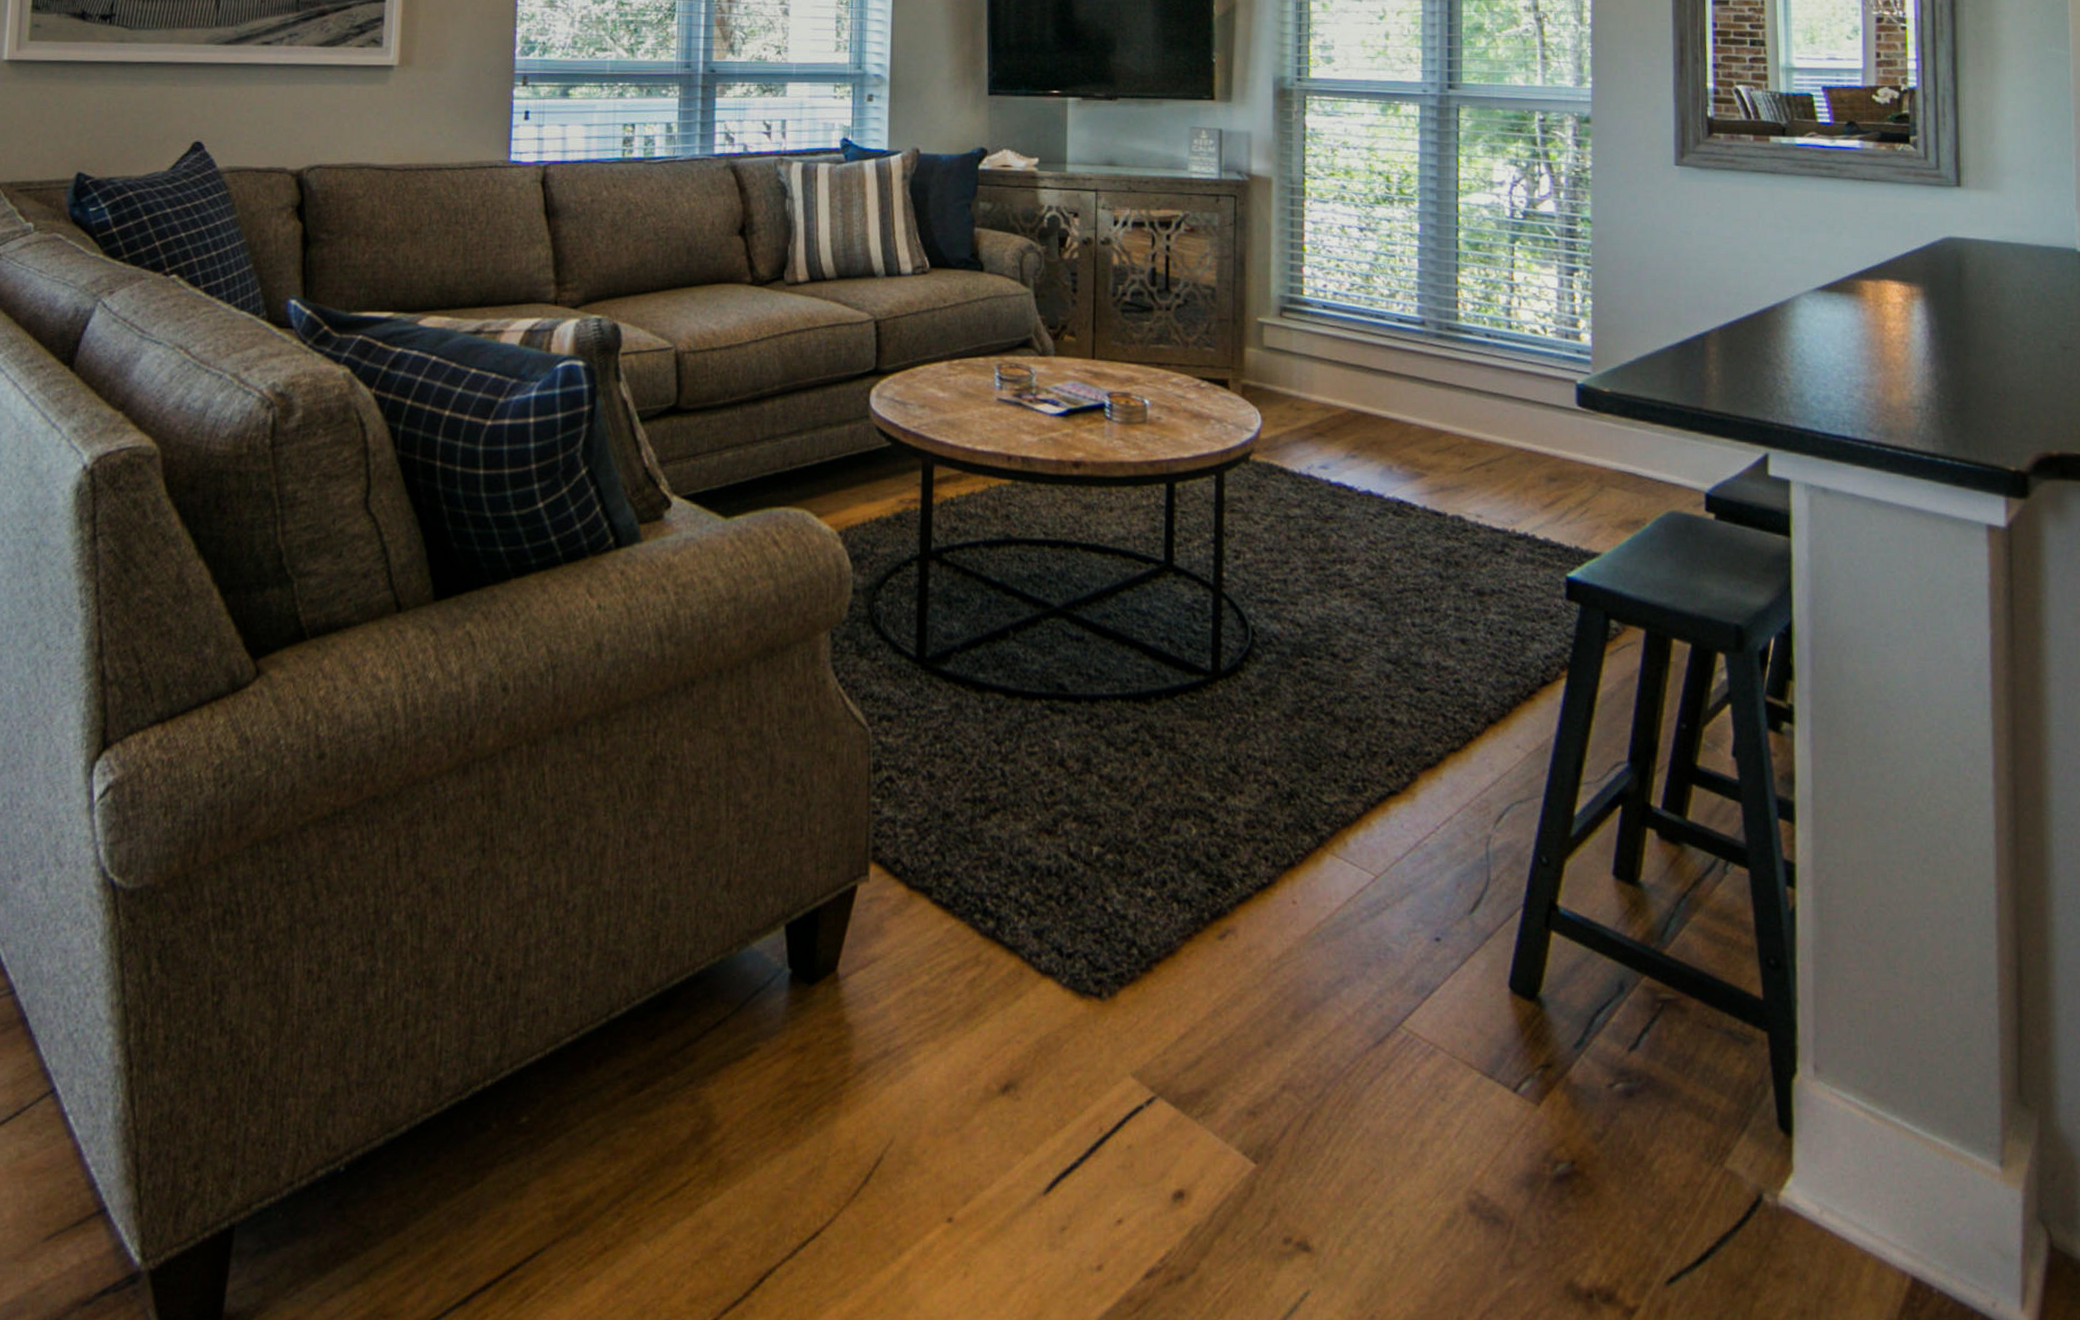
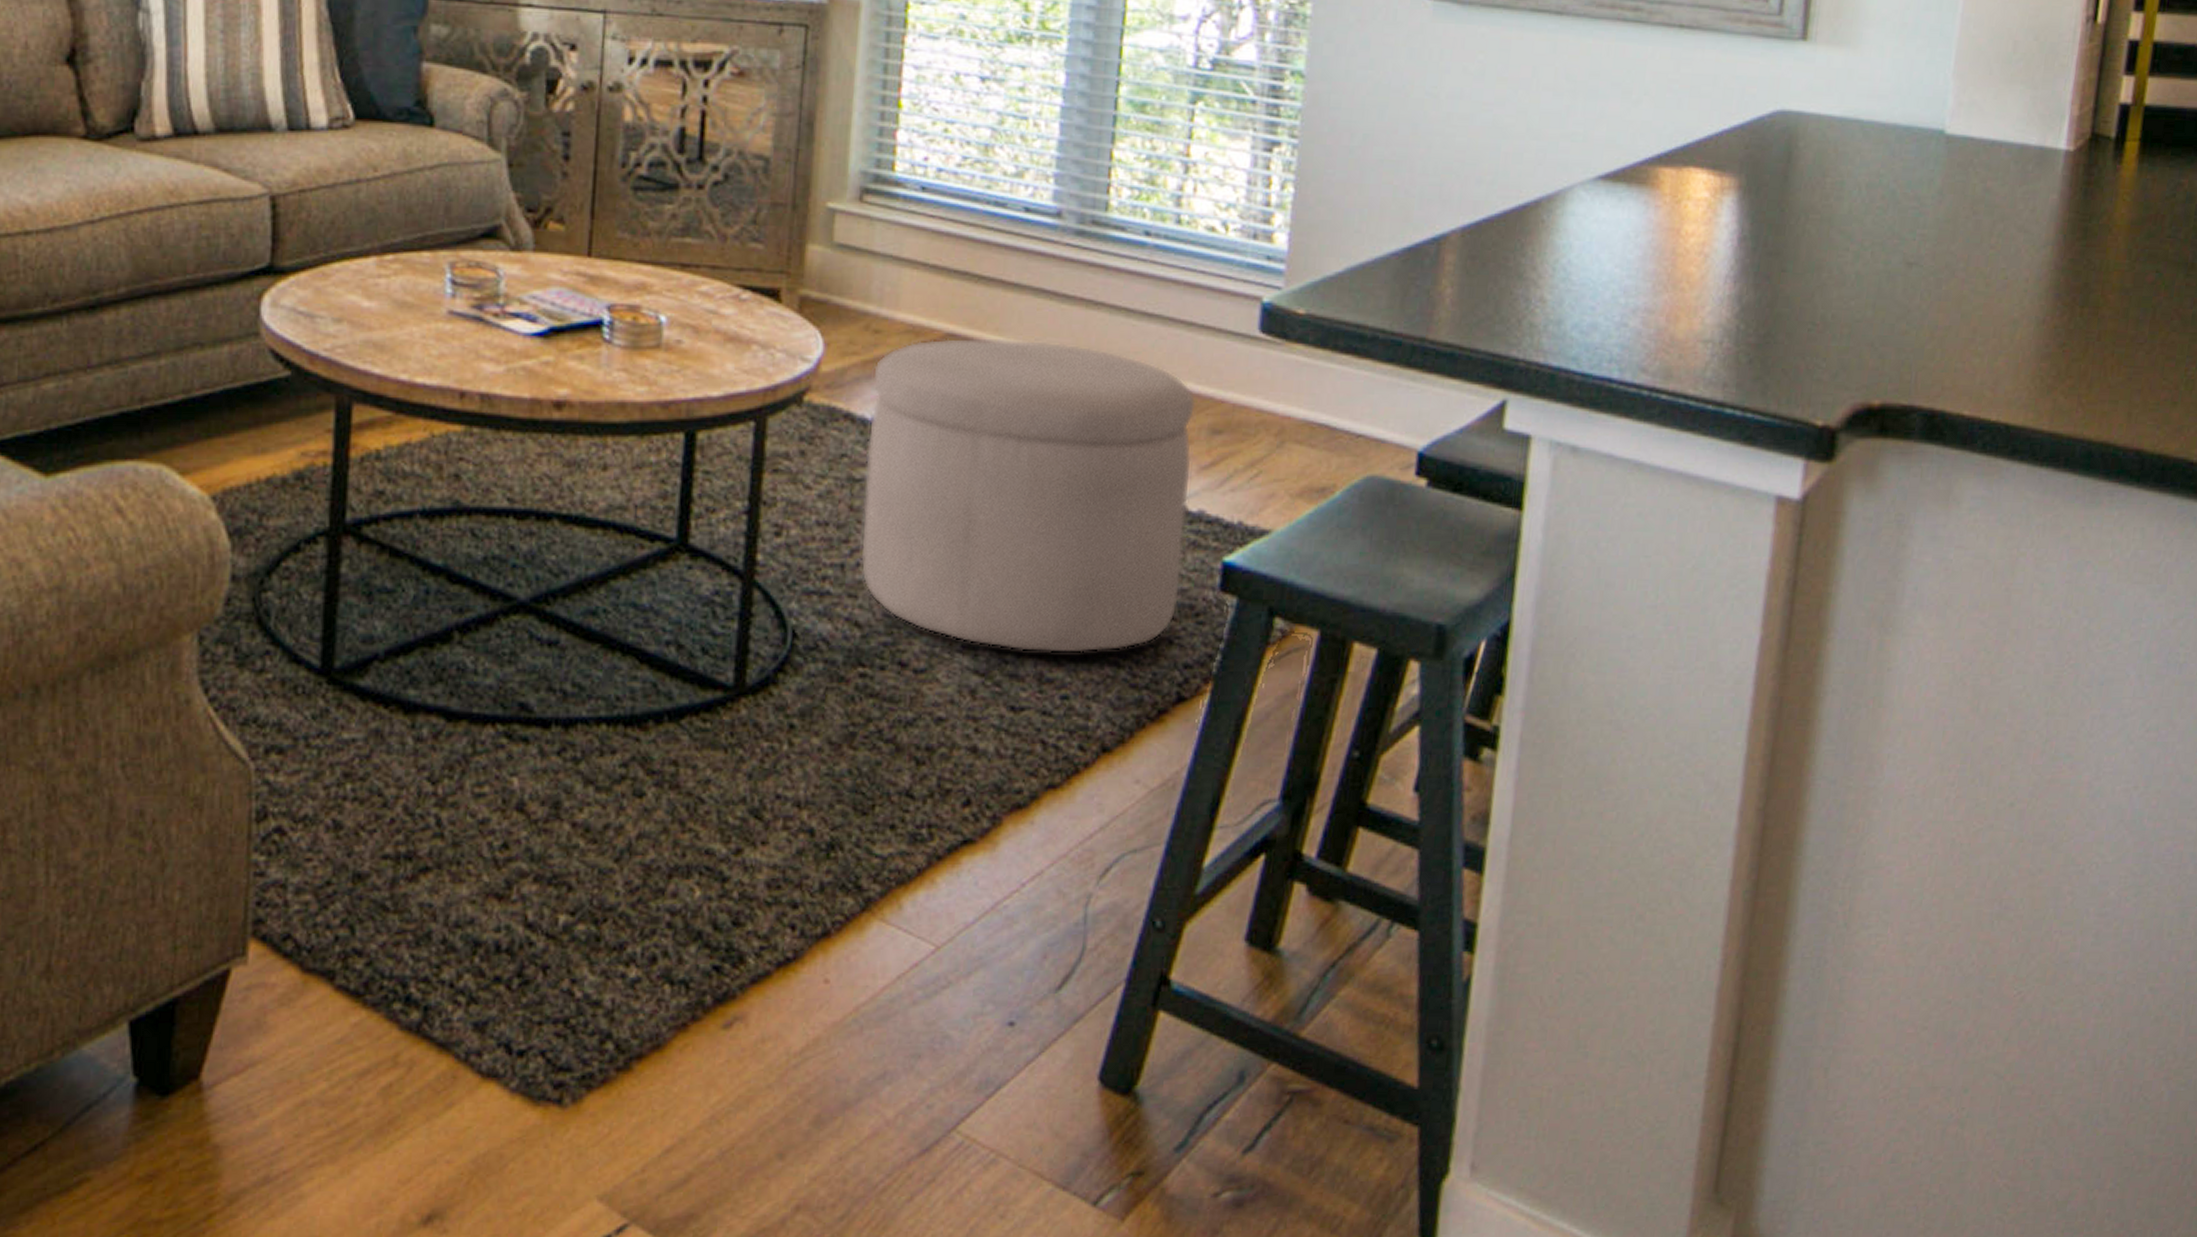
ottoman: none [1297,412,1537,648] -> present [860,337,1196,654]

